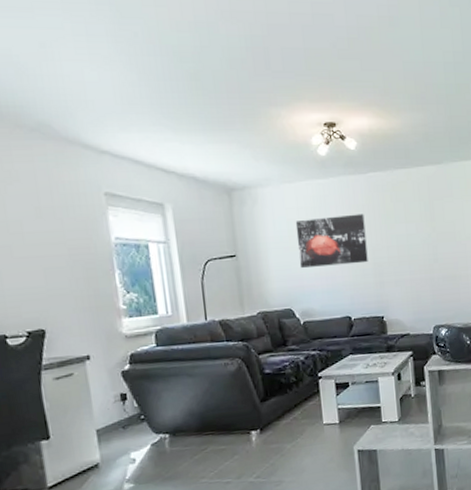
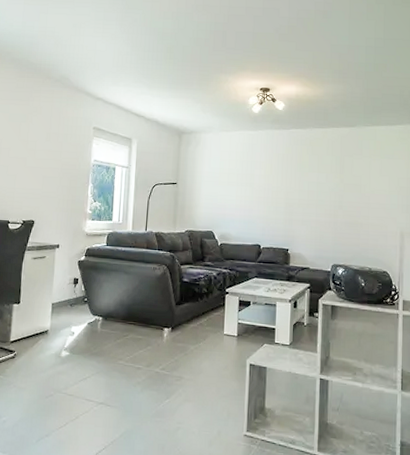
wall art: present [295,213,368,269] -> none [224,161,283,202]

